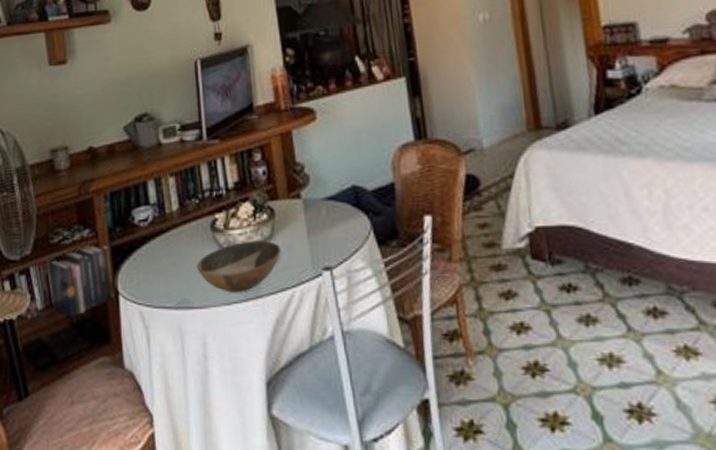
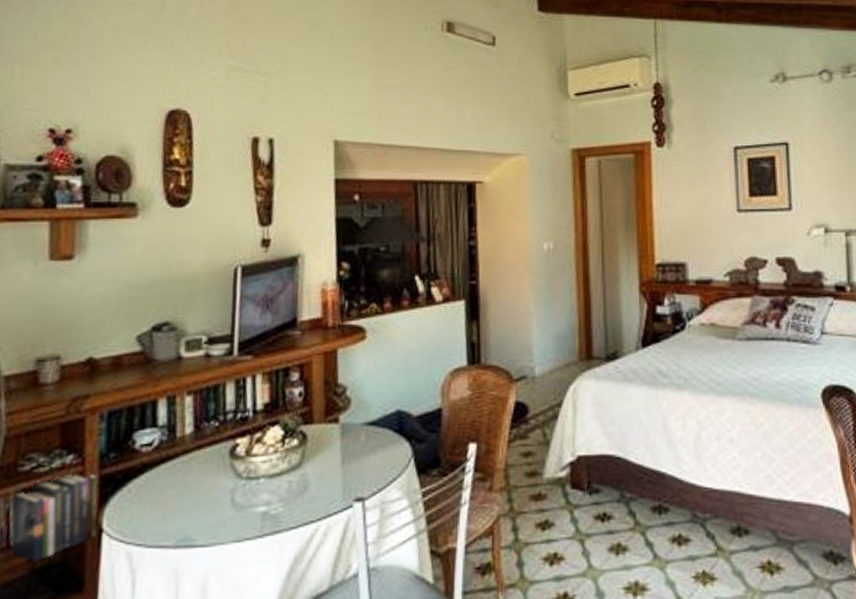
bowl: present [196,240,281,293] -> none [205,468,310,528]

